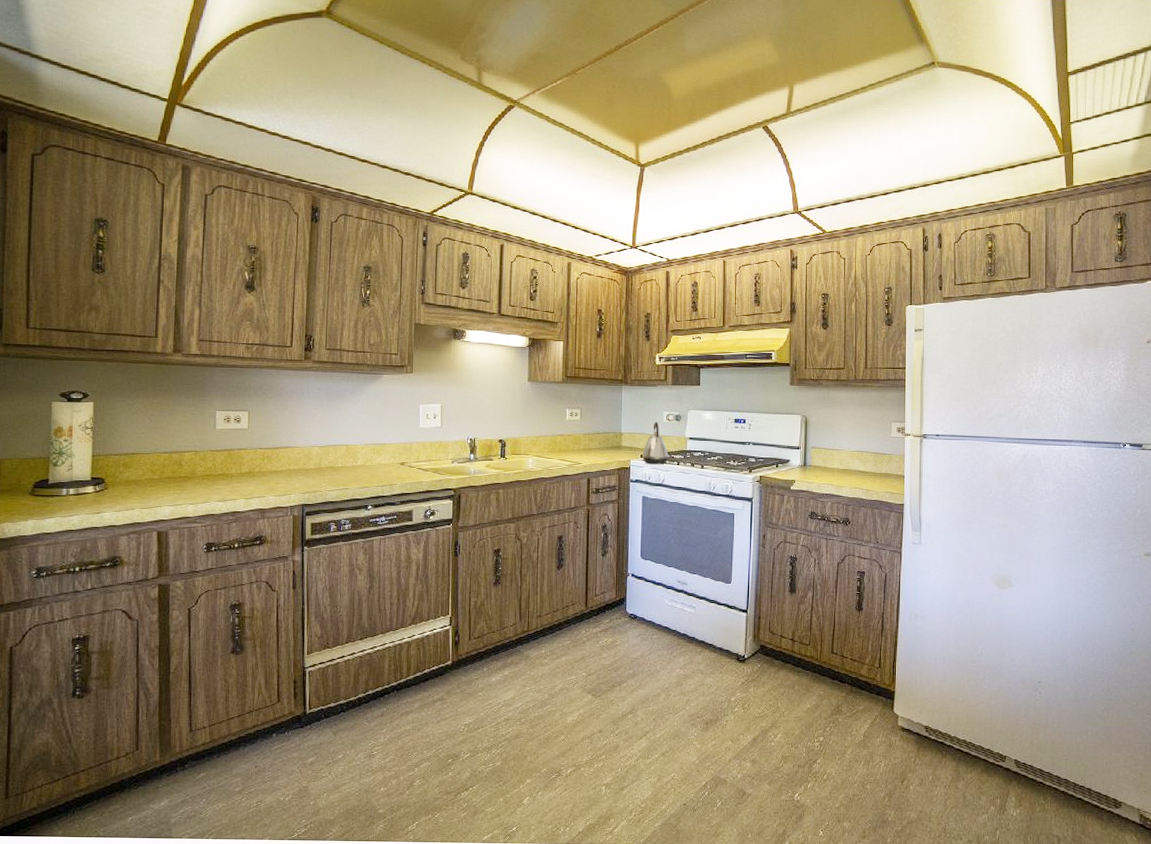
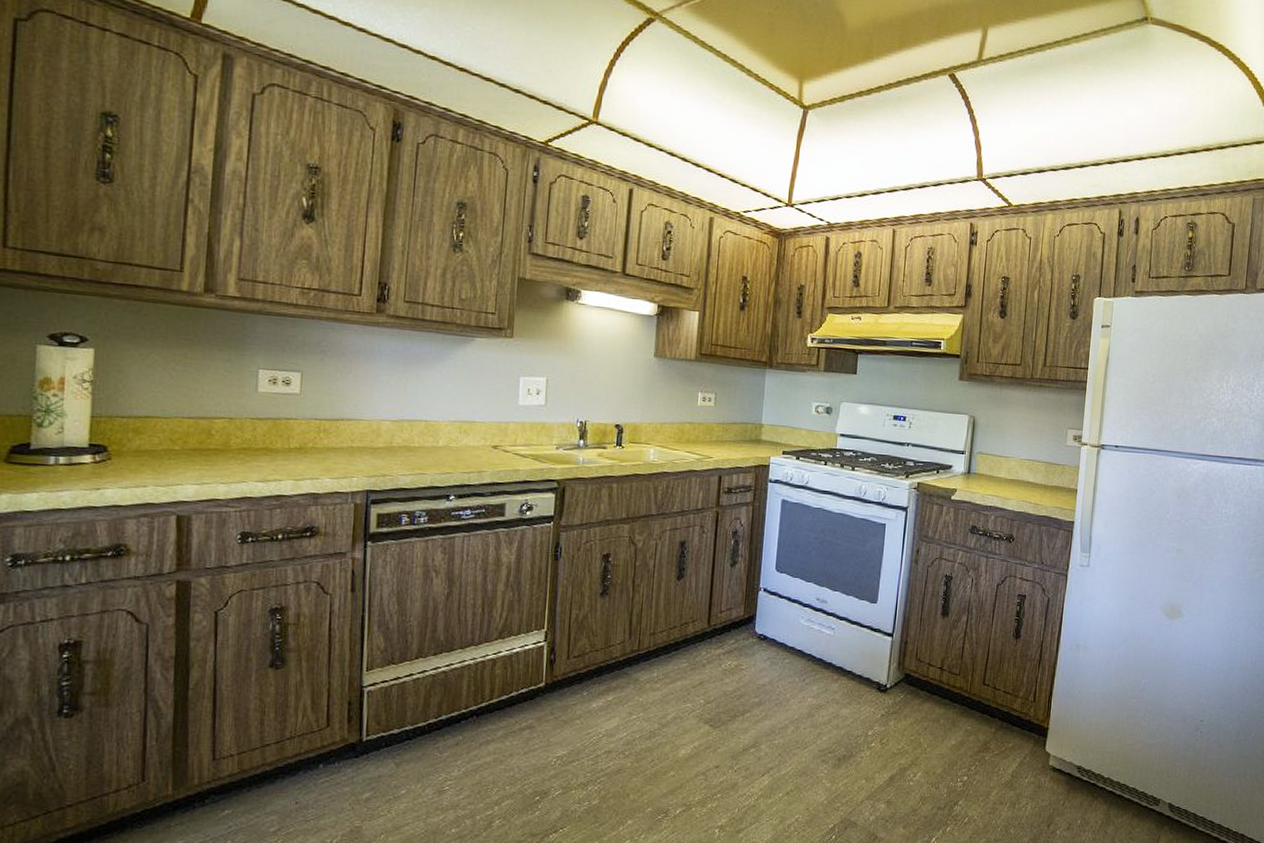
kettle: present [642,421,669,465] -> none [784,413,815,464]

